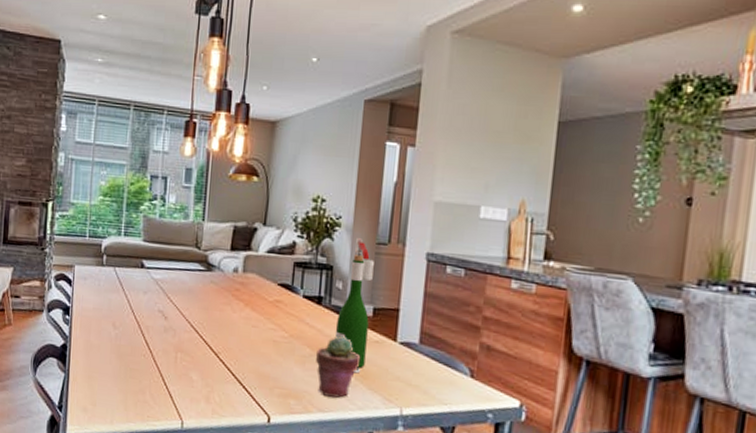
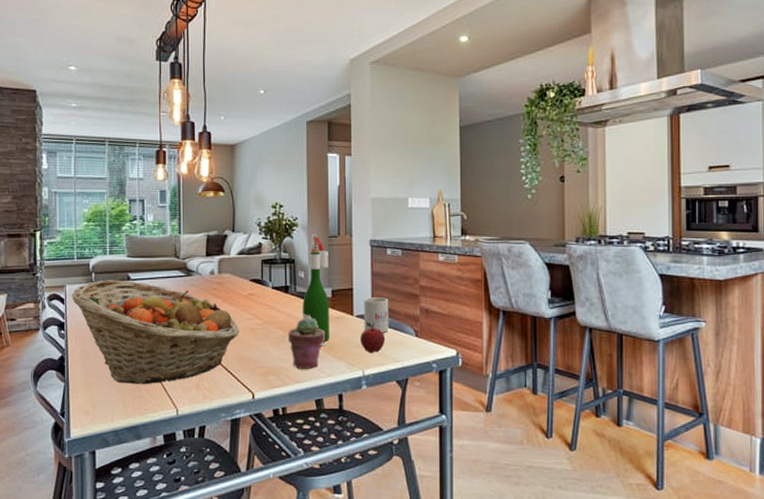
fruit basket: none [80,264,261,389] -> present [72,280,239,385]
apple: none [402,351,433,390] -> present [361,321,386,353]
mug: none [408,322,442,369] -> present [364,297,389,334]

